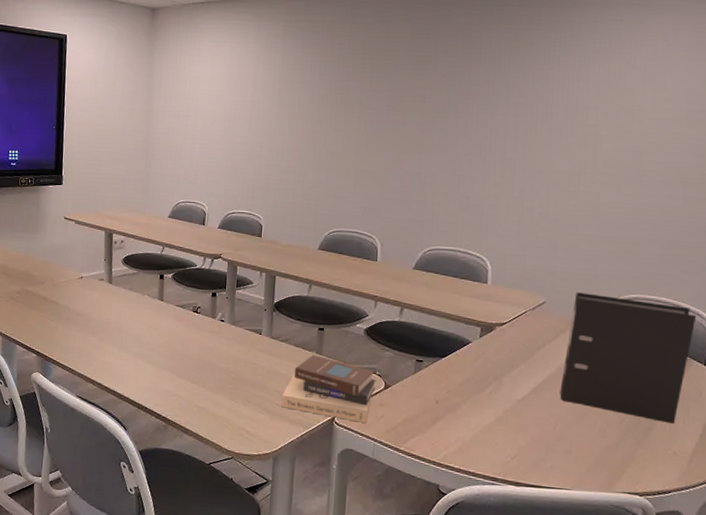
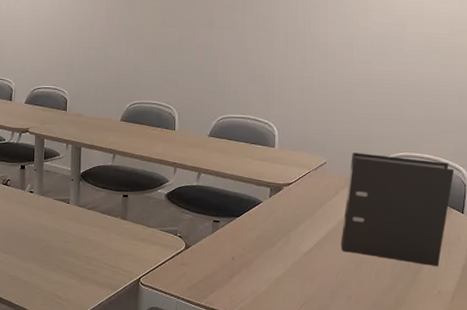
books: present [281,355,376,423] -> none [90,220,177,282]

